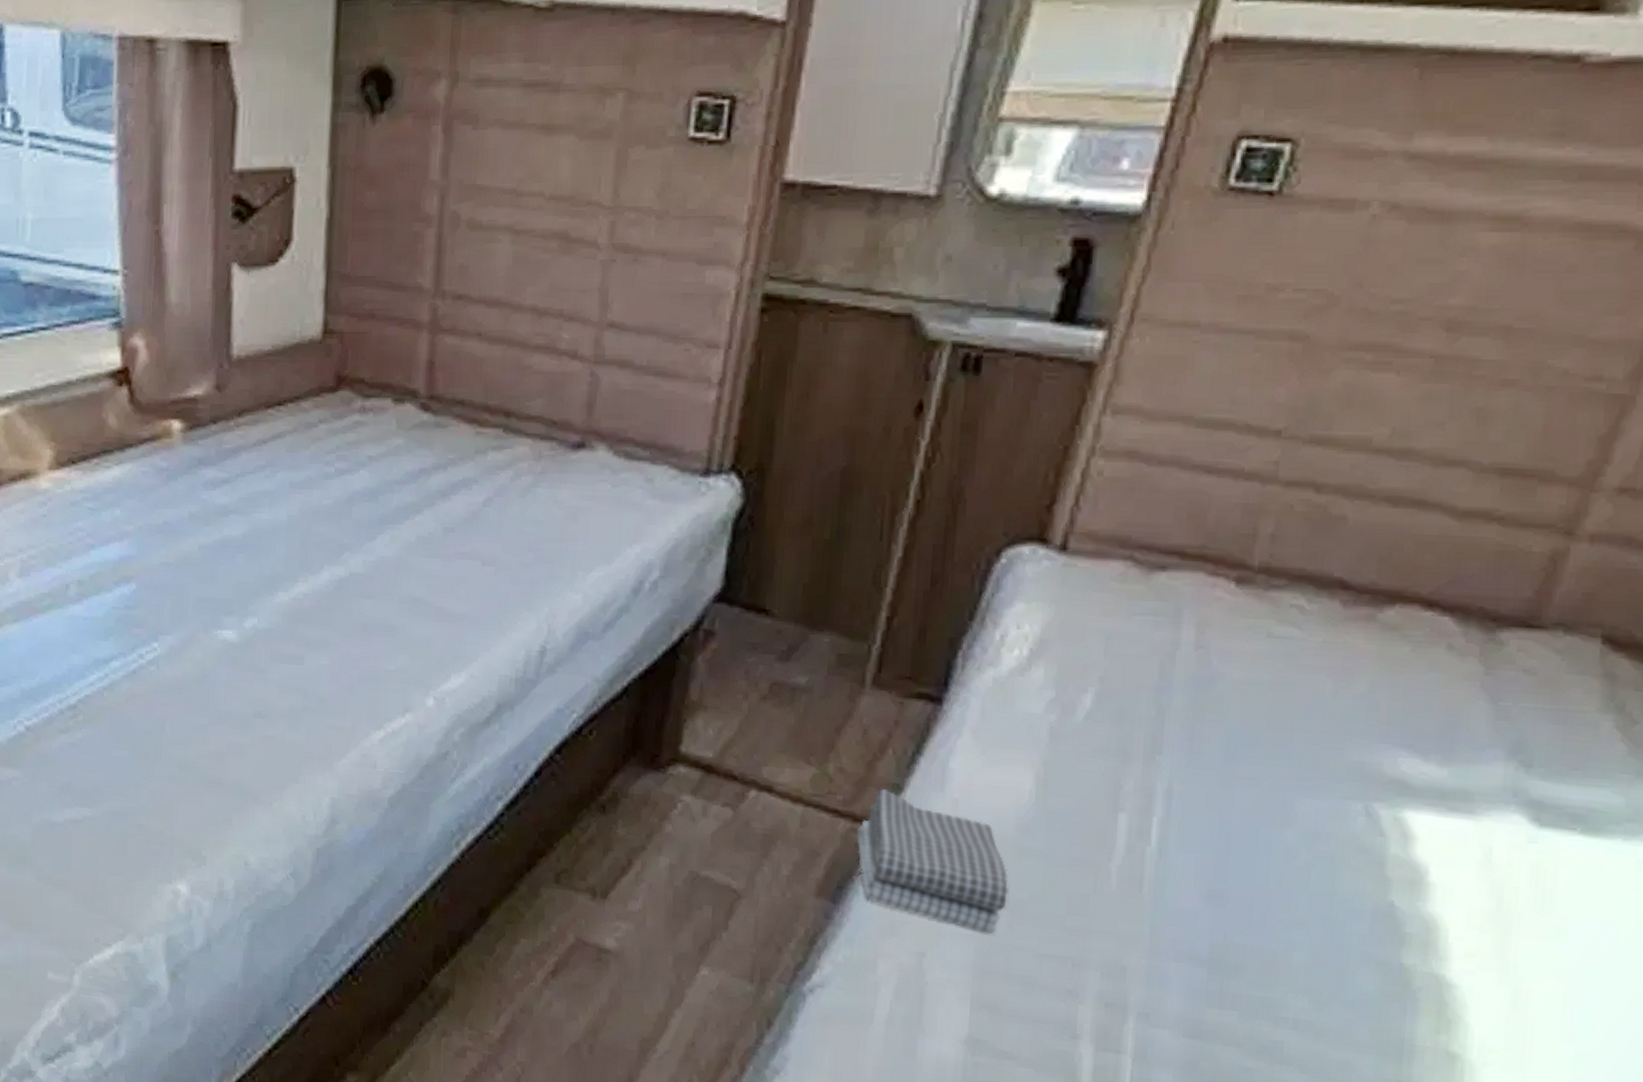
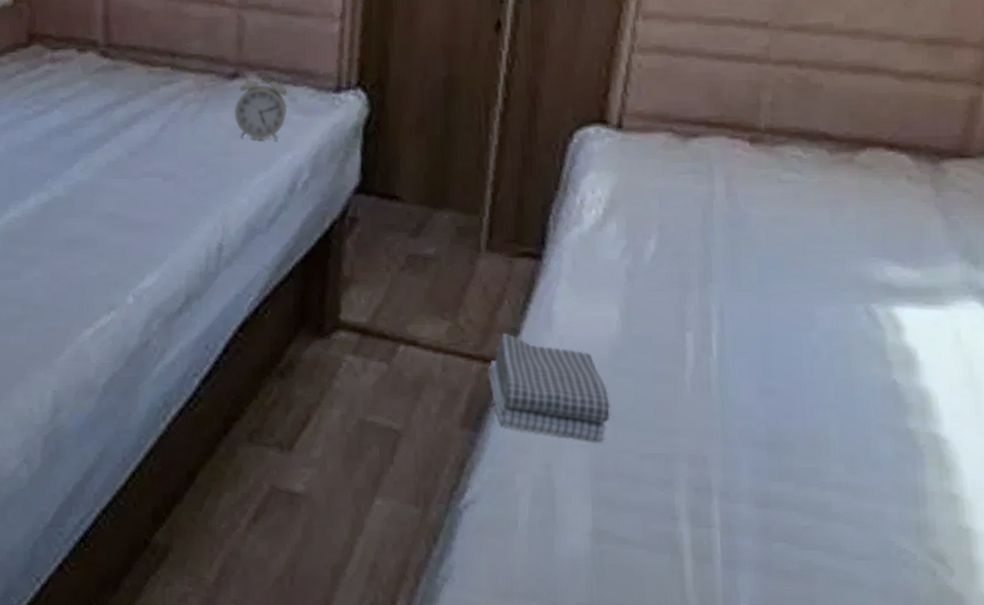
alarm clock: none [576,441,643,528] -> present [235,70,288,140]

